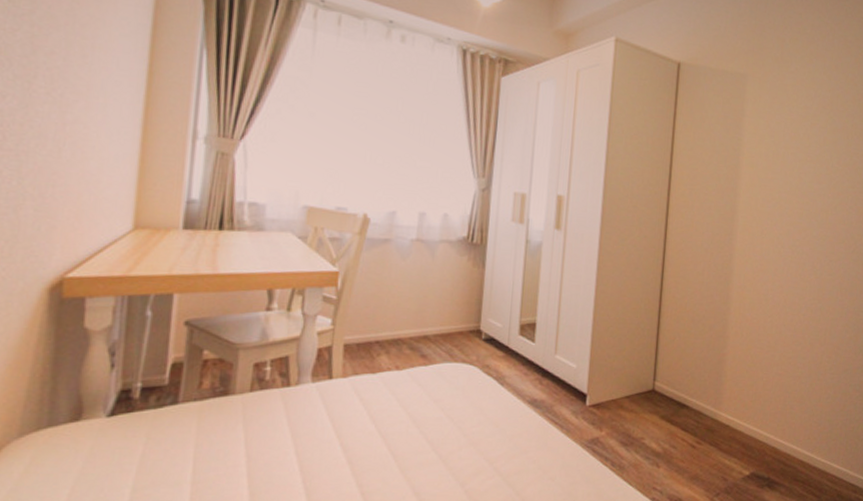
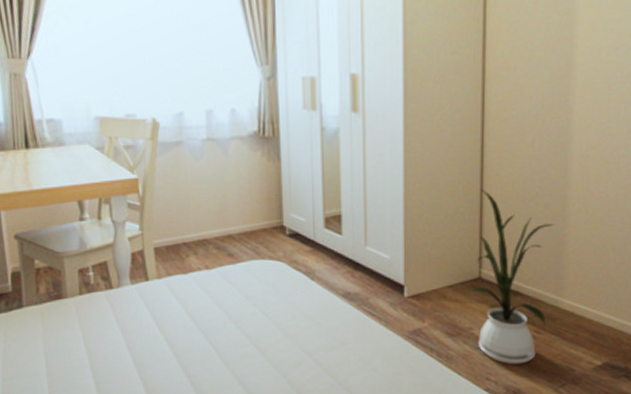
house plant: none [643,308,718,475] -> present [469,188,556,365]

